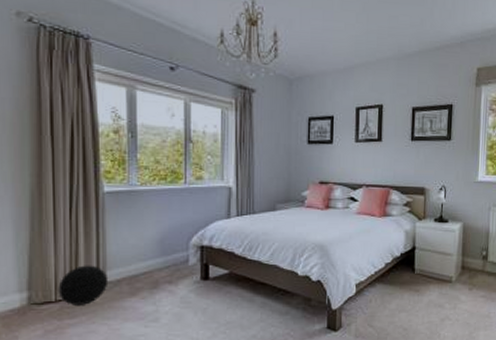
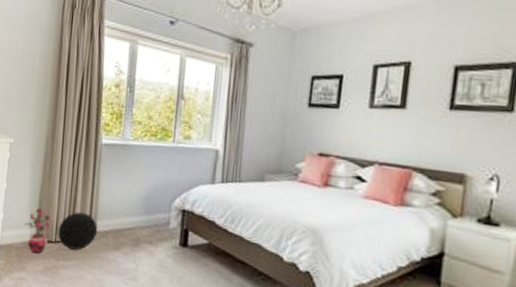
potted plant: none [10,268,47,319] -> present [24,207,51,254]

